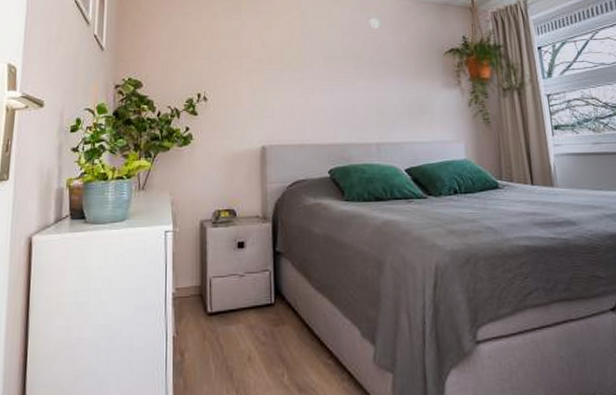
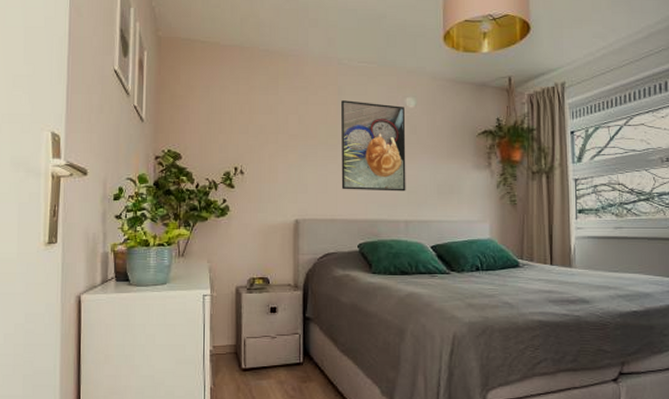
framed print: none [305,23,376,114] -> present [341,100,406,192]

